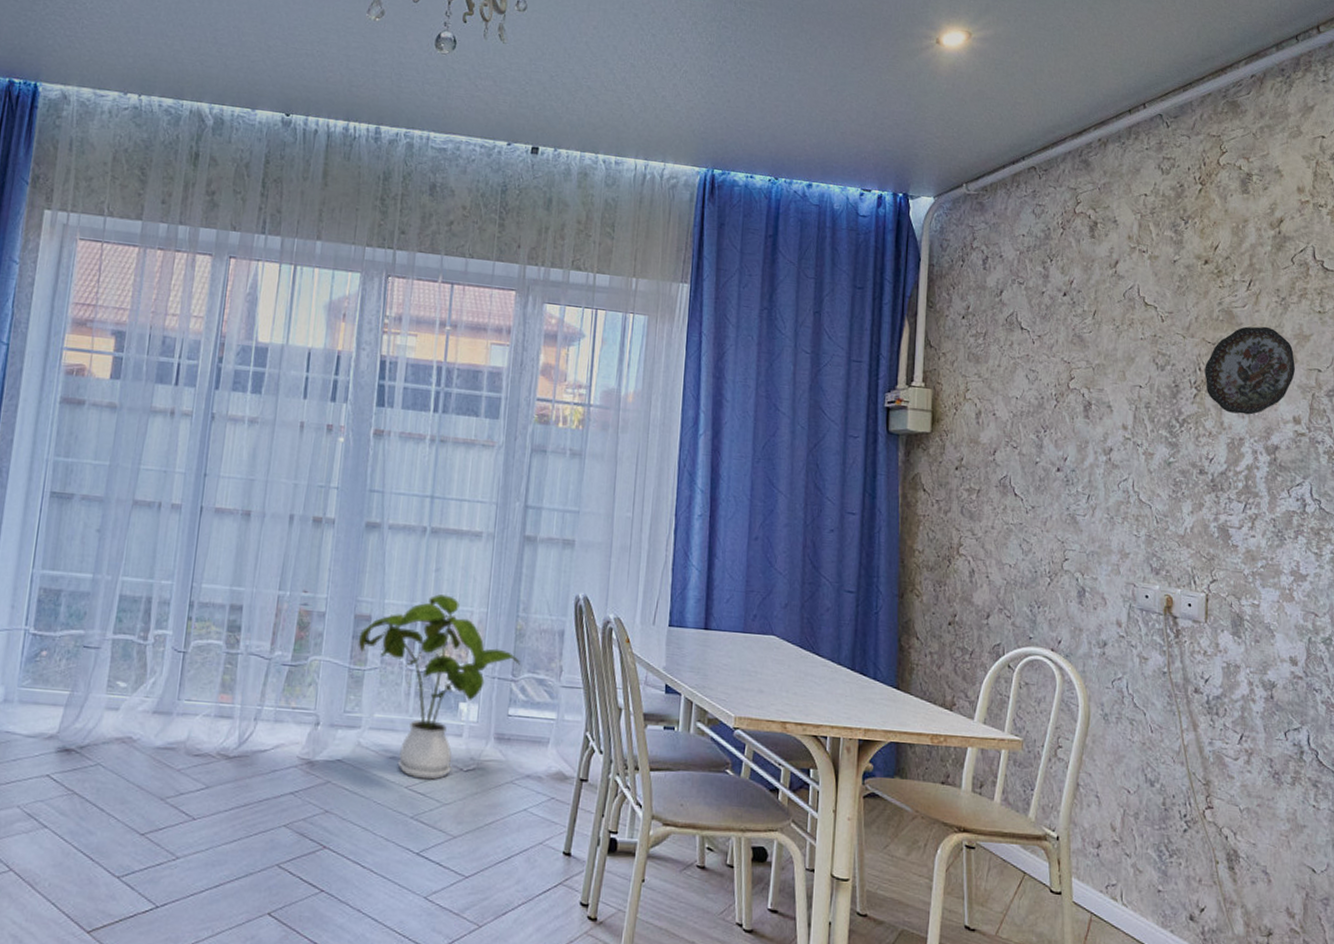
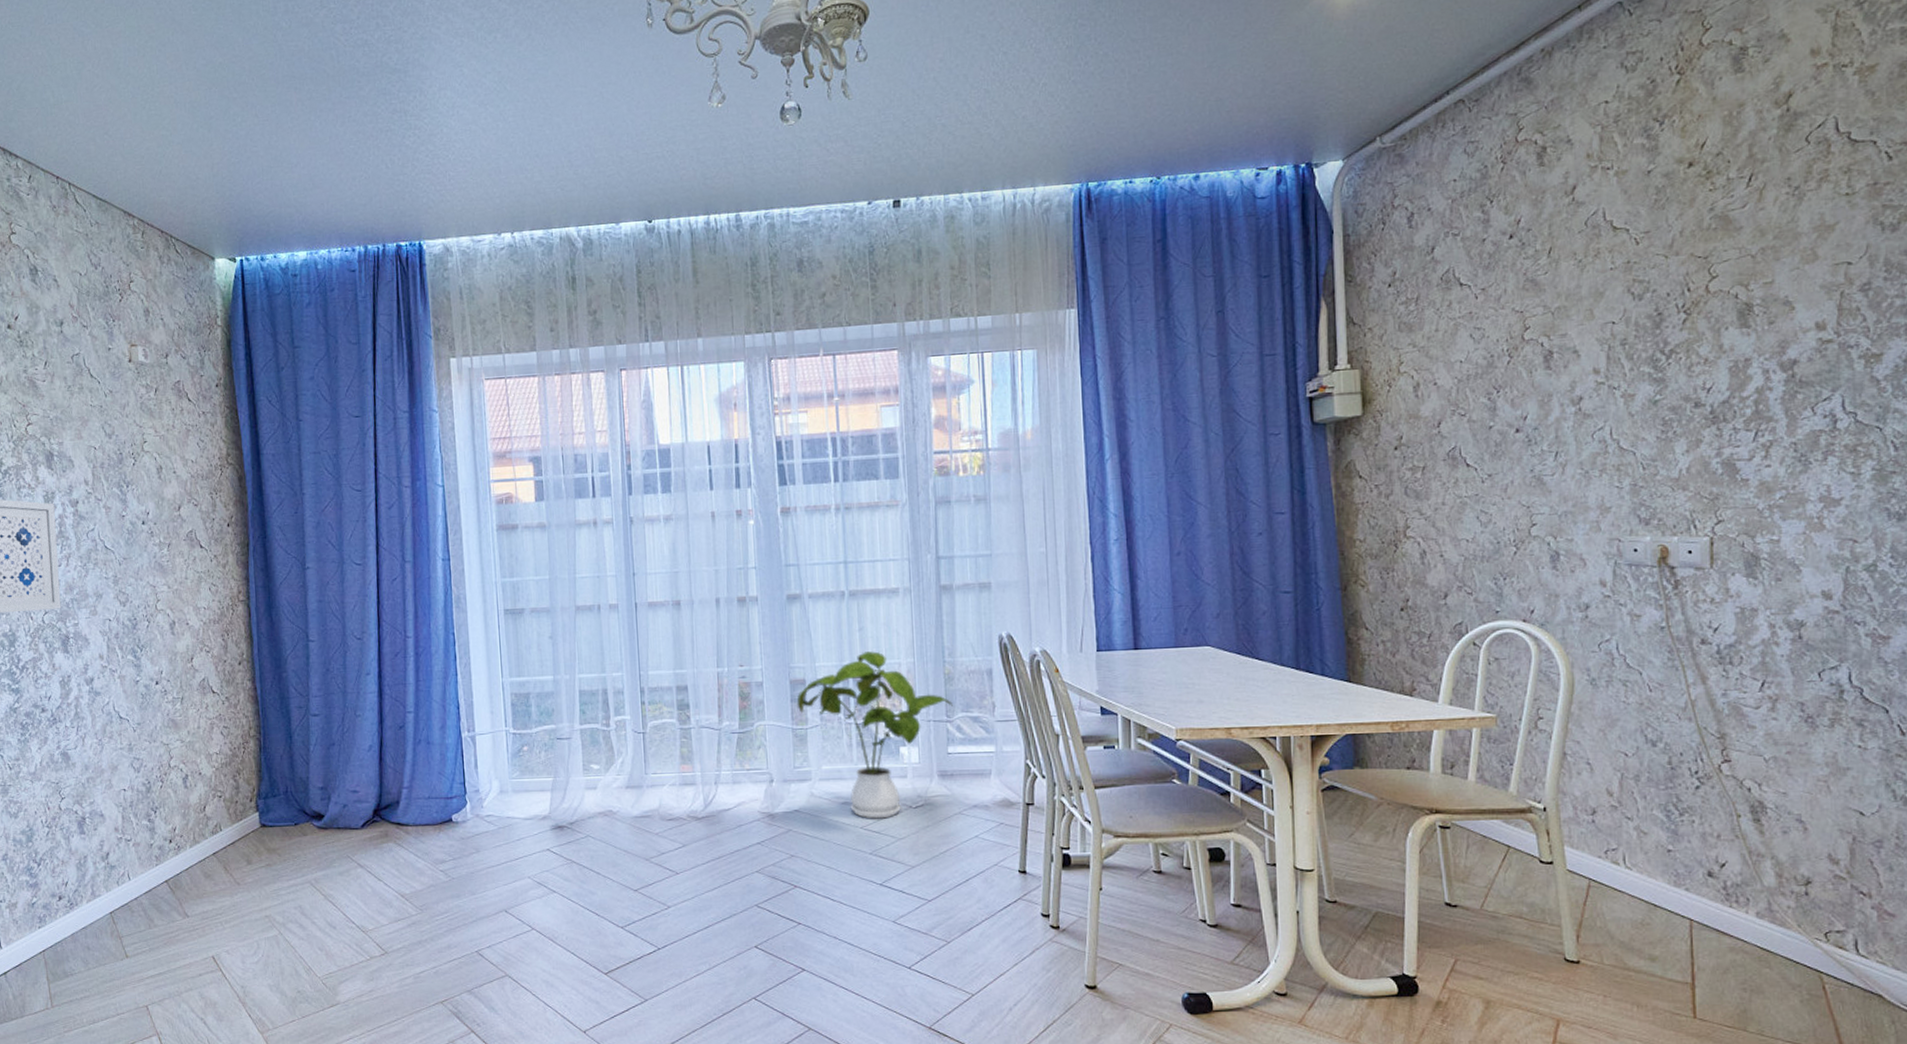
decorative plate: present [1204,326,1295,415] -> none [1695,224,1816,333]

